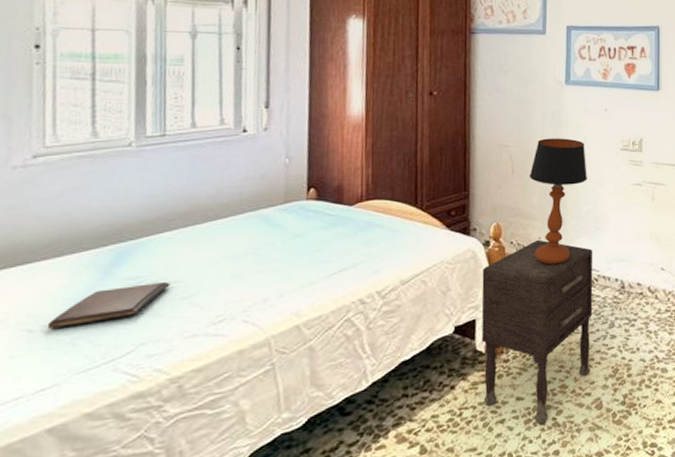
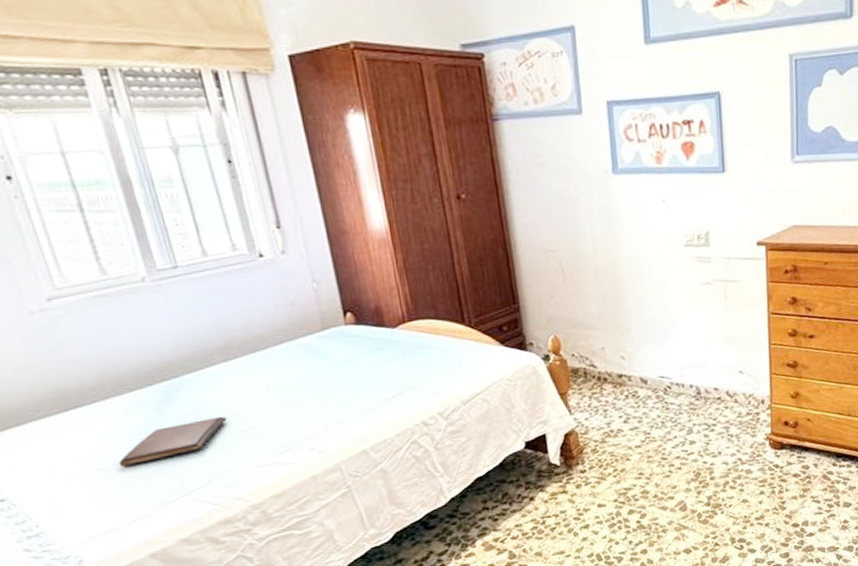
nightstand: present [481,239,593,424] -> none [546,350,672,528]
table lamp: present [529,138,587,265] -> none [583,237,649,376]

